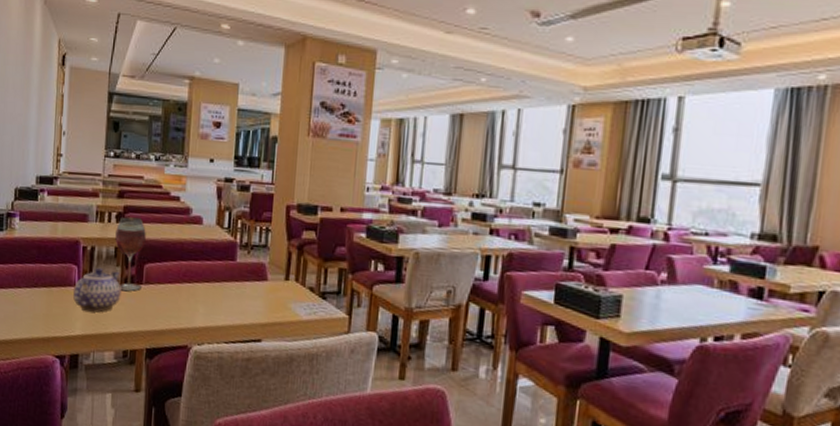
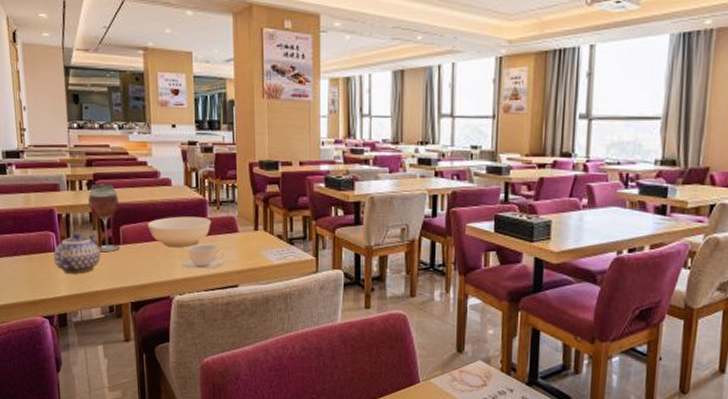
bowl: none [172,258,241,293] -> present [147,216,212,248]
teacup: none [204,290,250,319] -> present [182,243,224,270]

